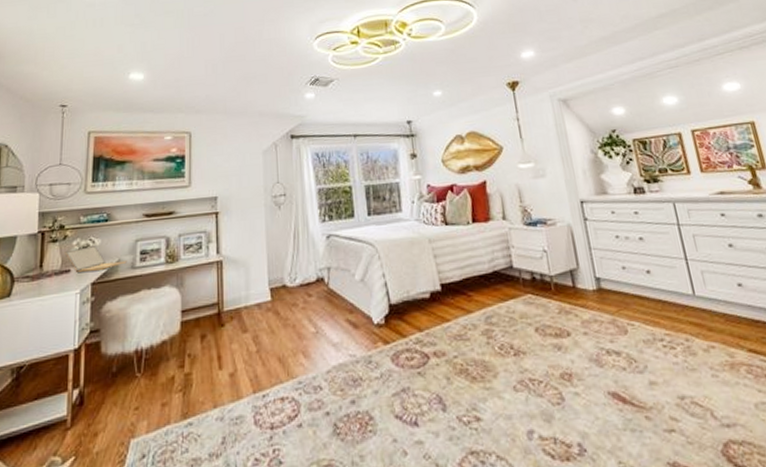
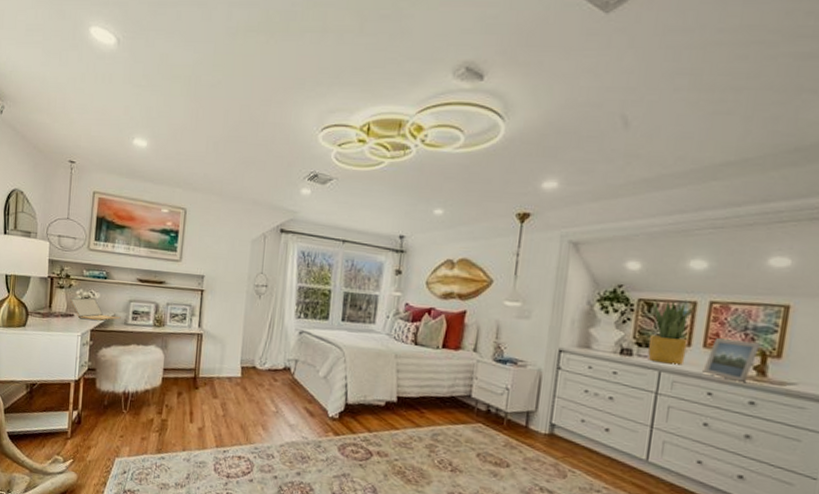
planter: none [645,135,692,195] -> present [648,301,696,365]
picture frame: none [707,159,748,198] -> present [702,338,760,382]

